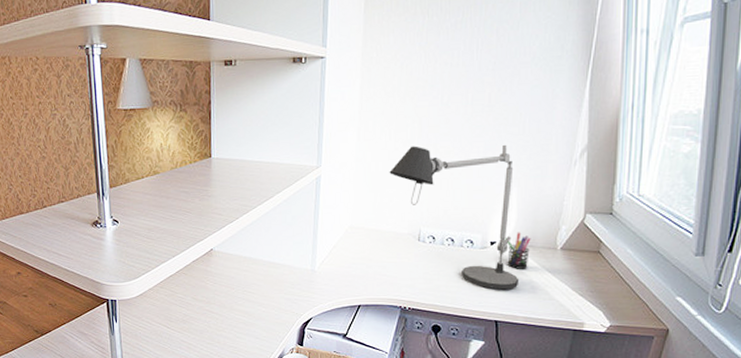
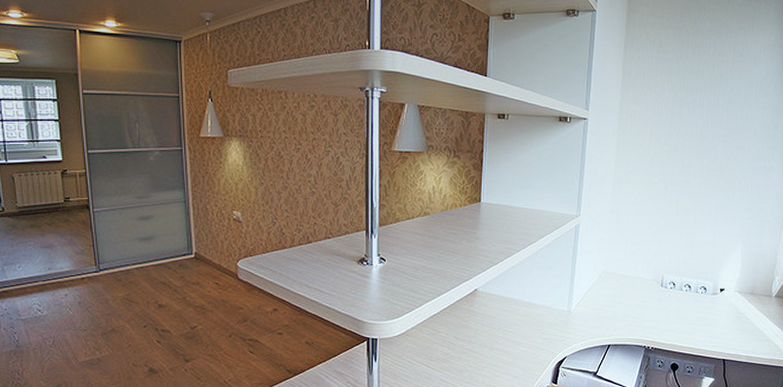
desk lamp: present [389,144,519,290] -> none [638,202,743,332]
pen holder: present [505,232,531,269] -> none [731,281,752,313]

